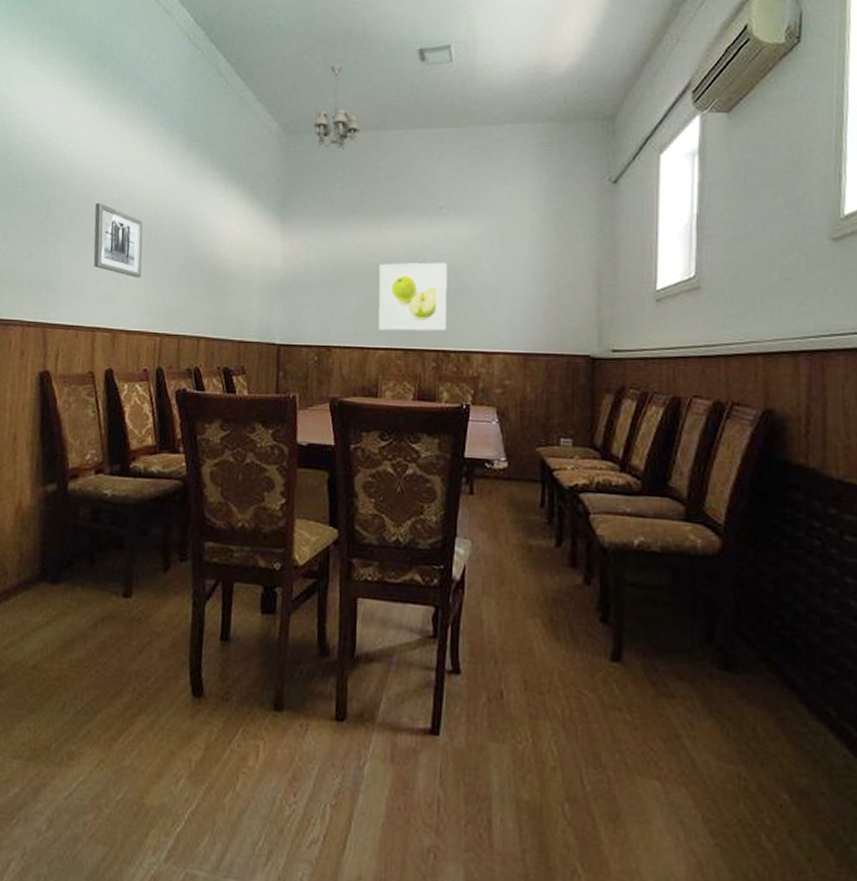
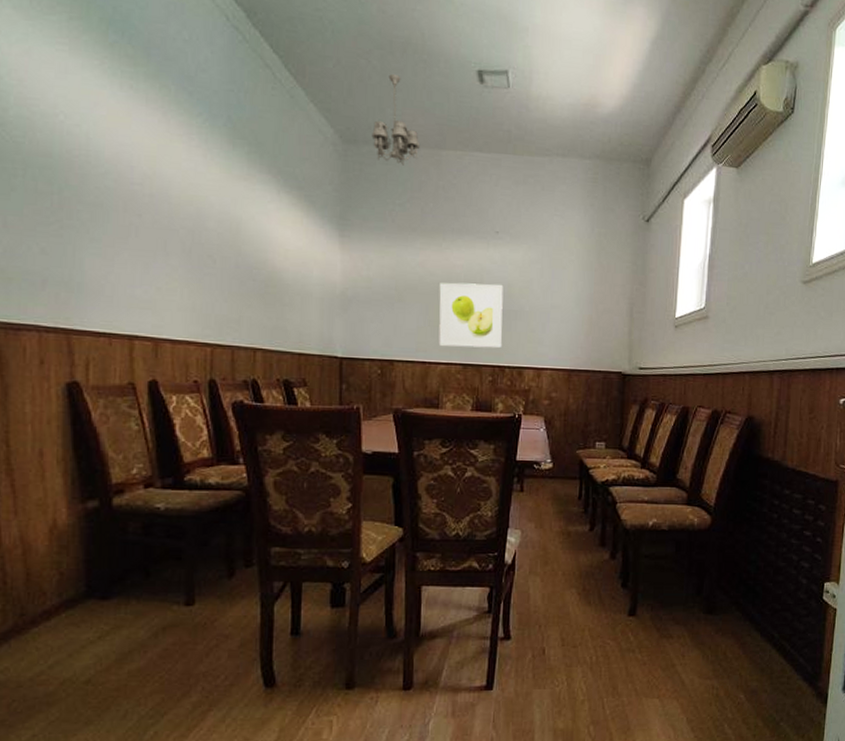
wall art: present [93,202,143,278] -> none [121,196,186,284]

